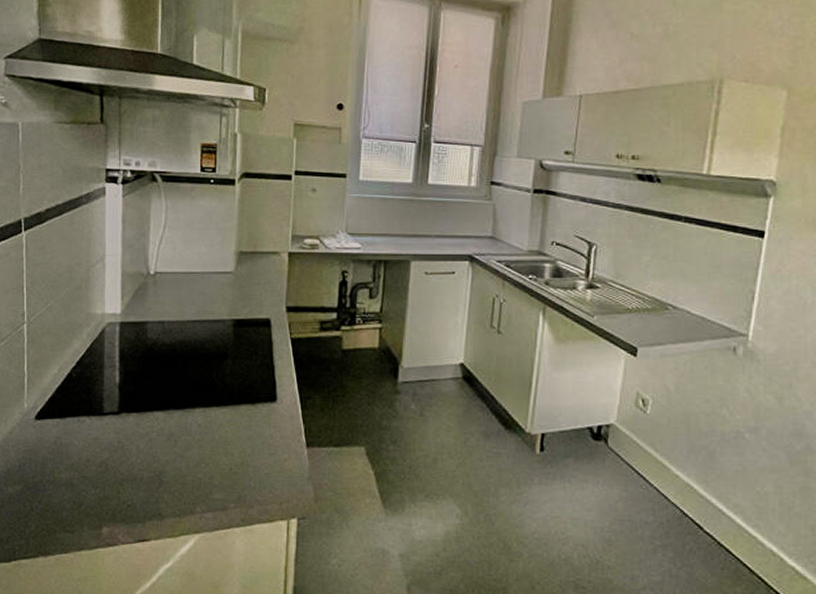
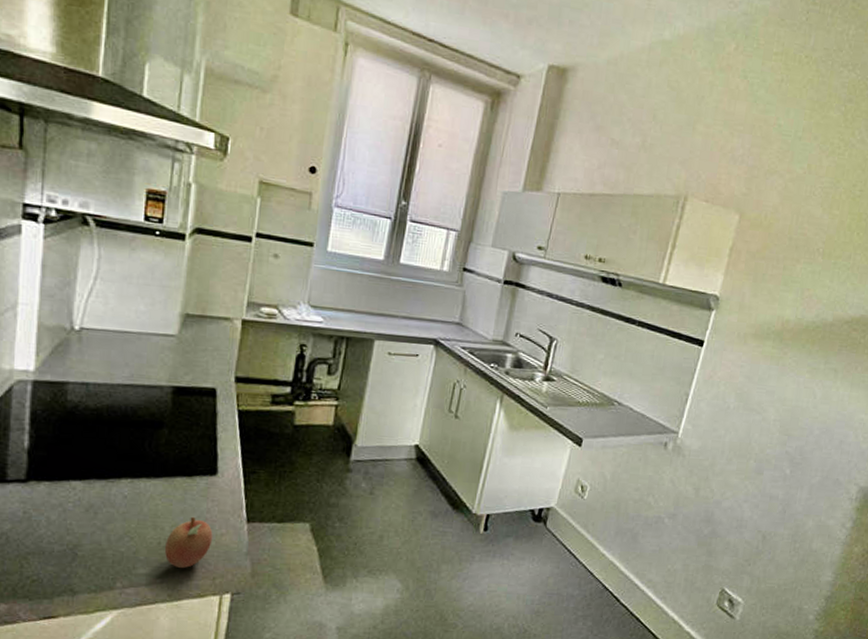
fruit: none [235,442,277,493] -> present [164,516,213,568]

